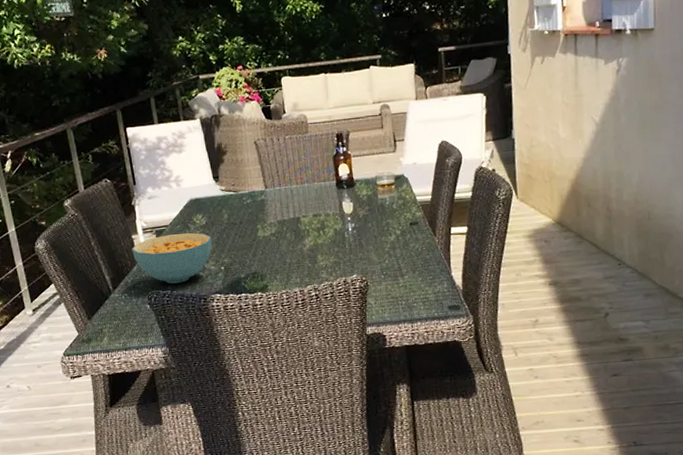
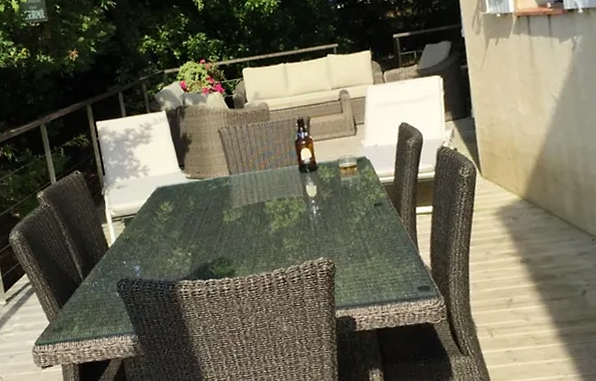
cereal bowl: present [132,232,212,284] -> none [101,220,179,271]

